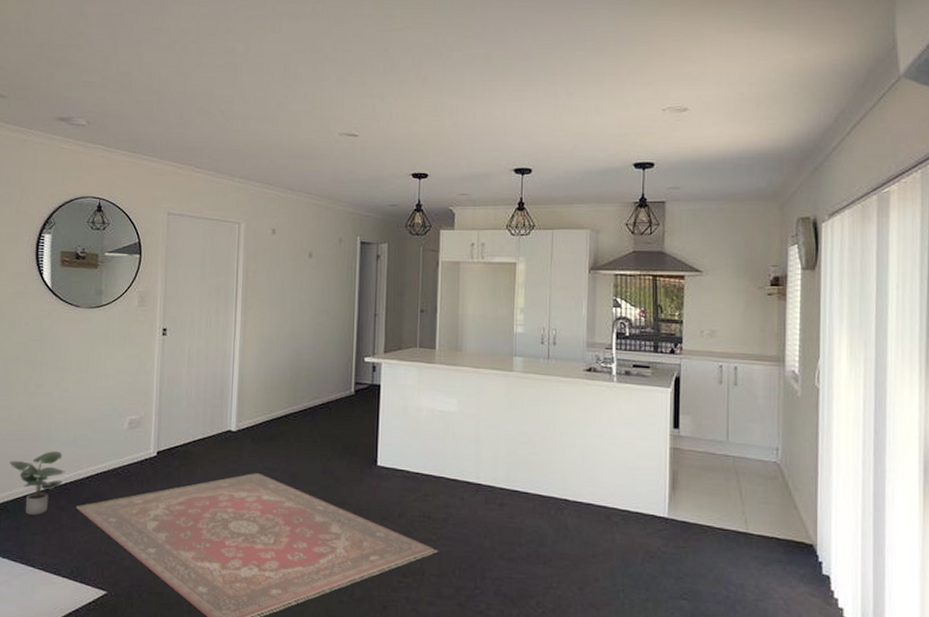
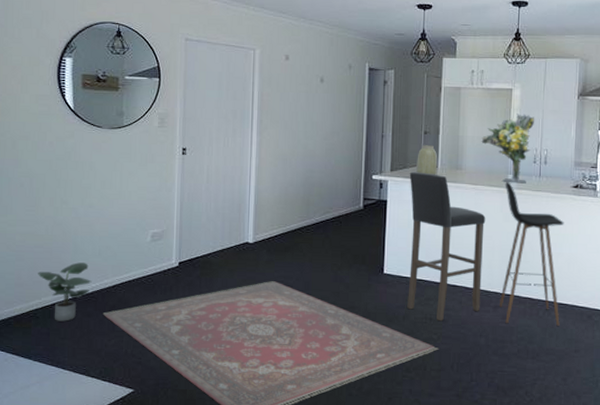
bar stool: none [403,353,489,520] -> present [407,172,486,322]
vase: none [412,324,436,357] -> present [416,145,438,175]
bouquet: none [483,290,542,367] -> present [481,113,535,184]
bar stool: none [505,365,577,528] -> present [499,182,564,327]

